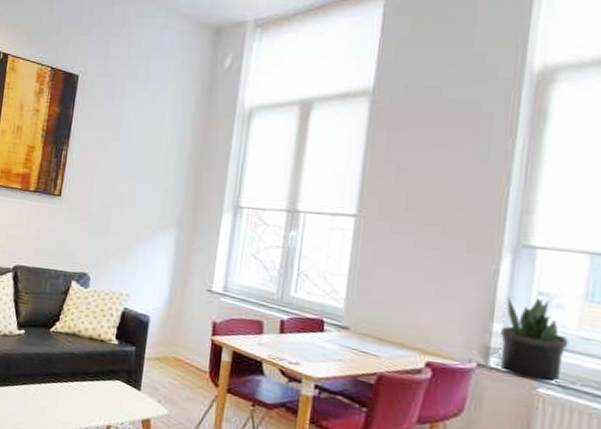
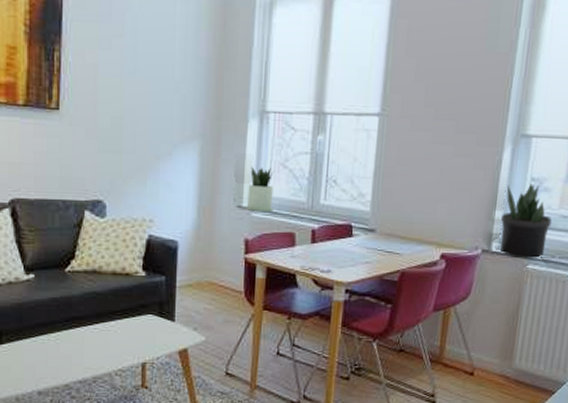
planter: none [214,254,245,300] -> present [244,166,274,213]

